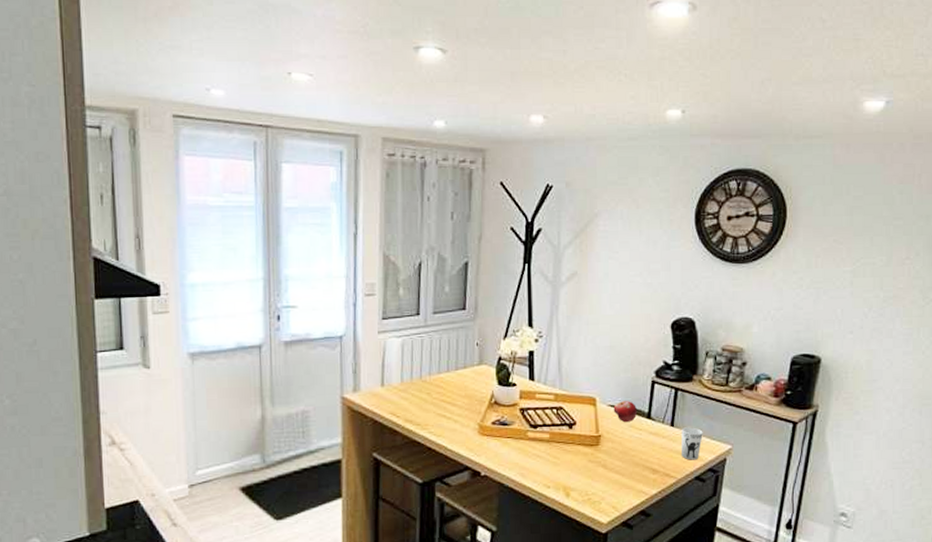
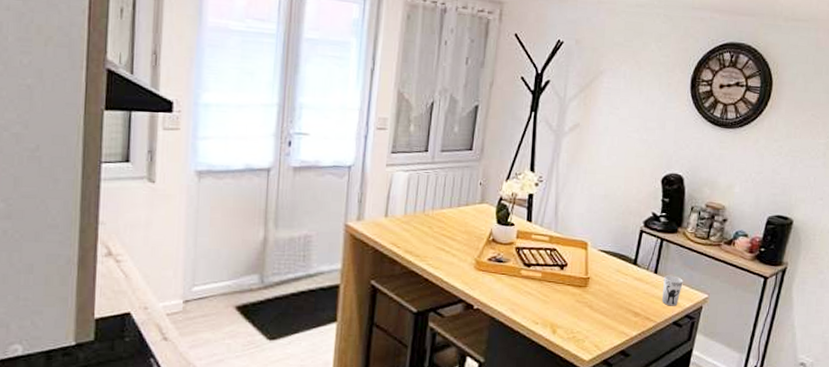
fruit: present [613,401,638,423] -> none [603,247,625,267]

